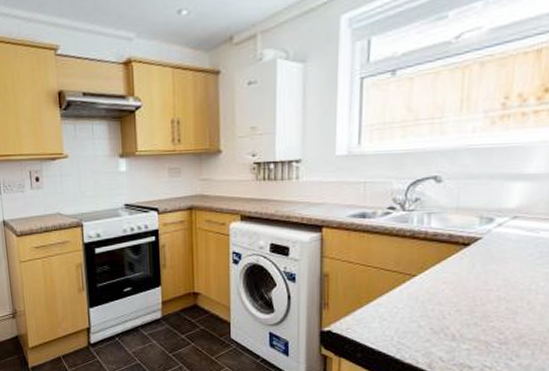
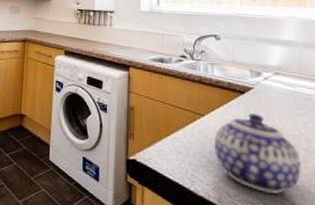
teapot: none [426,269,535,356] -> present [214,114,301,194]

